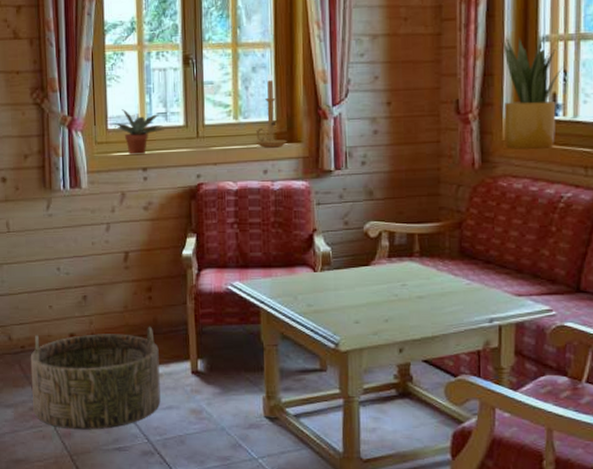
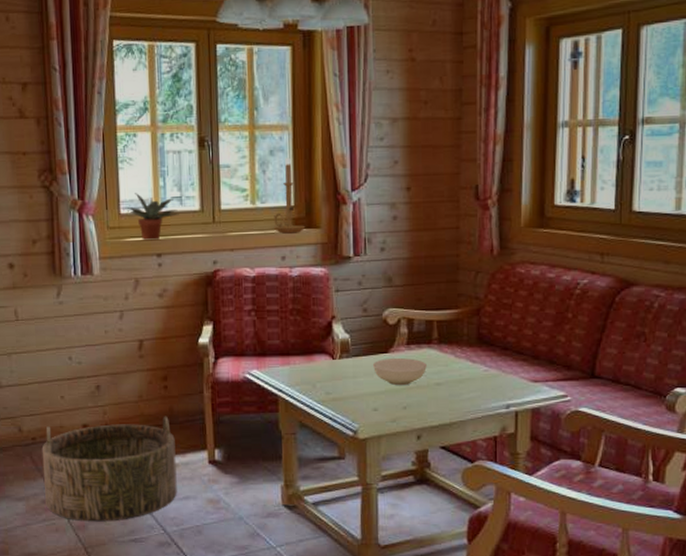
bowl: none [355,271,408,299] -> present [373,358,427,386]
planter: present [502,31,565,150] -> none [521,117,583,237]

